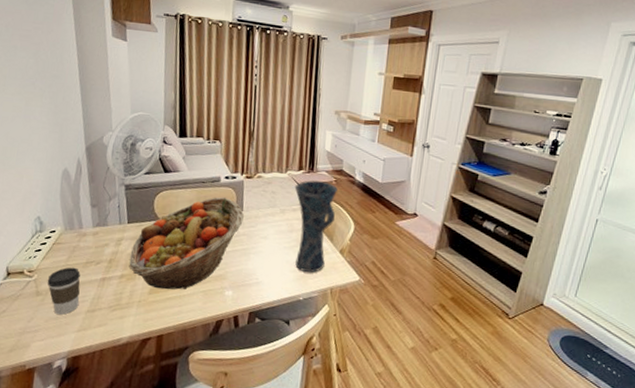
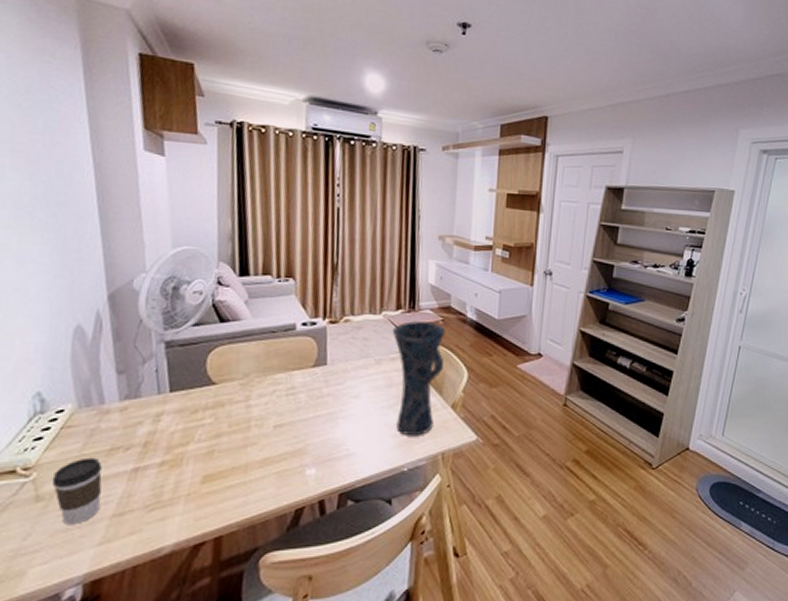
fruit basket: present [129,197,244,290] -> none [172,348,328,476]

